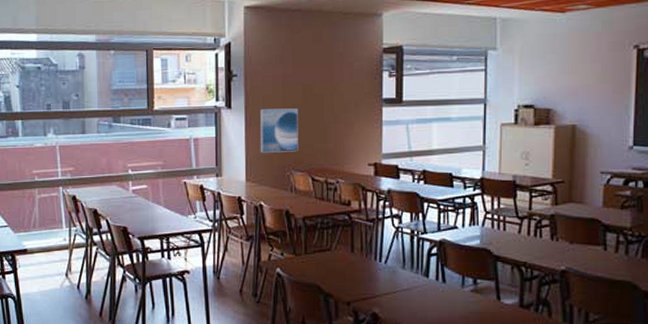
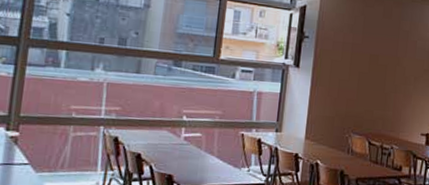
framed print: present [259,108,299,153] -> none [322,72,363,116]

